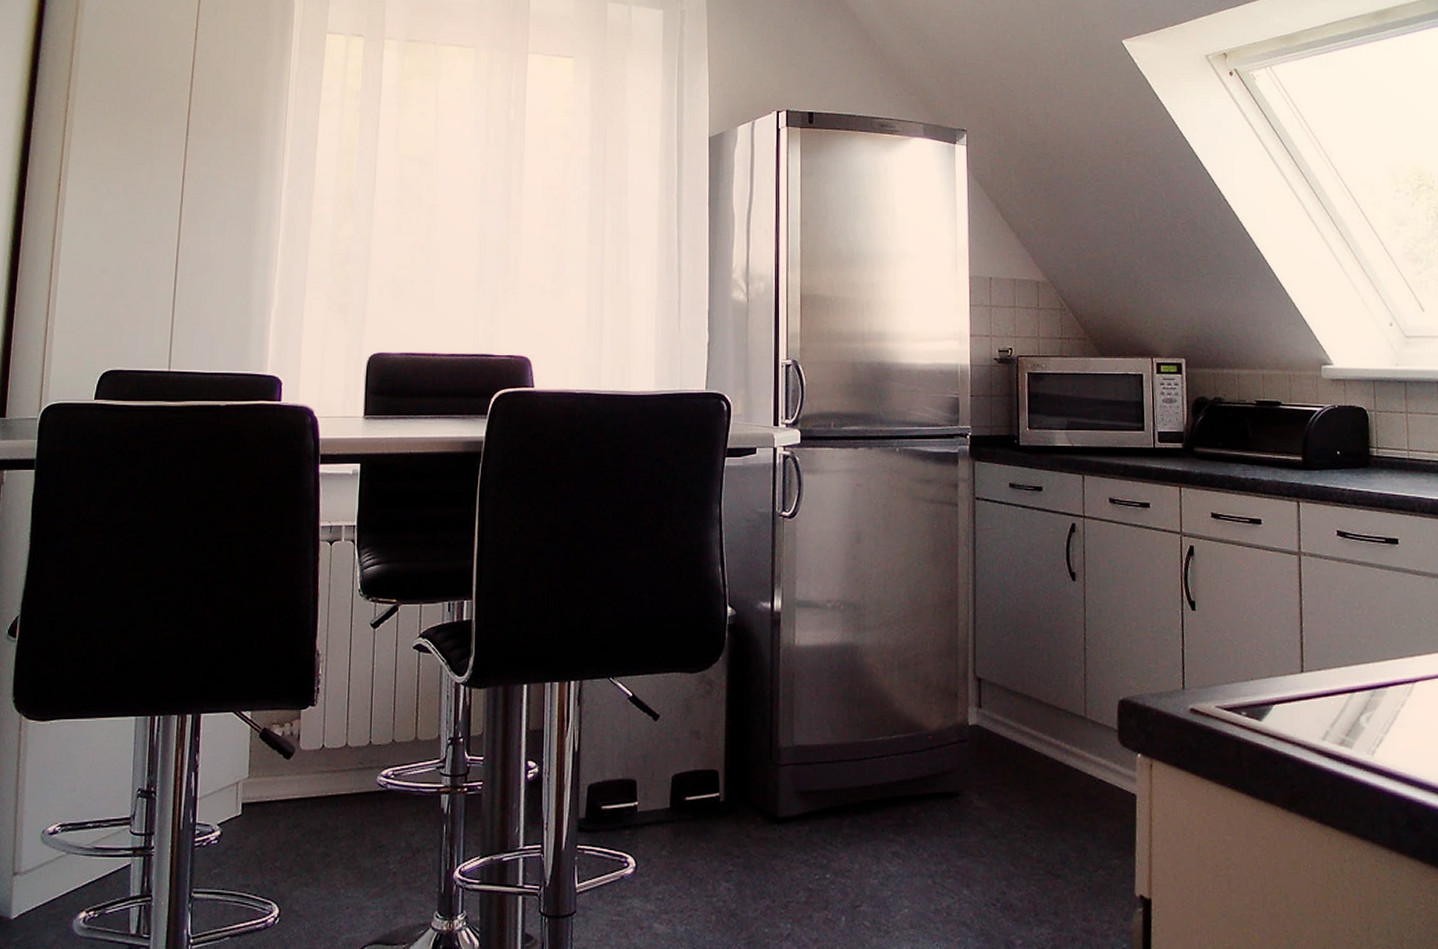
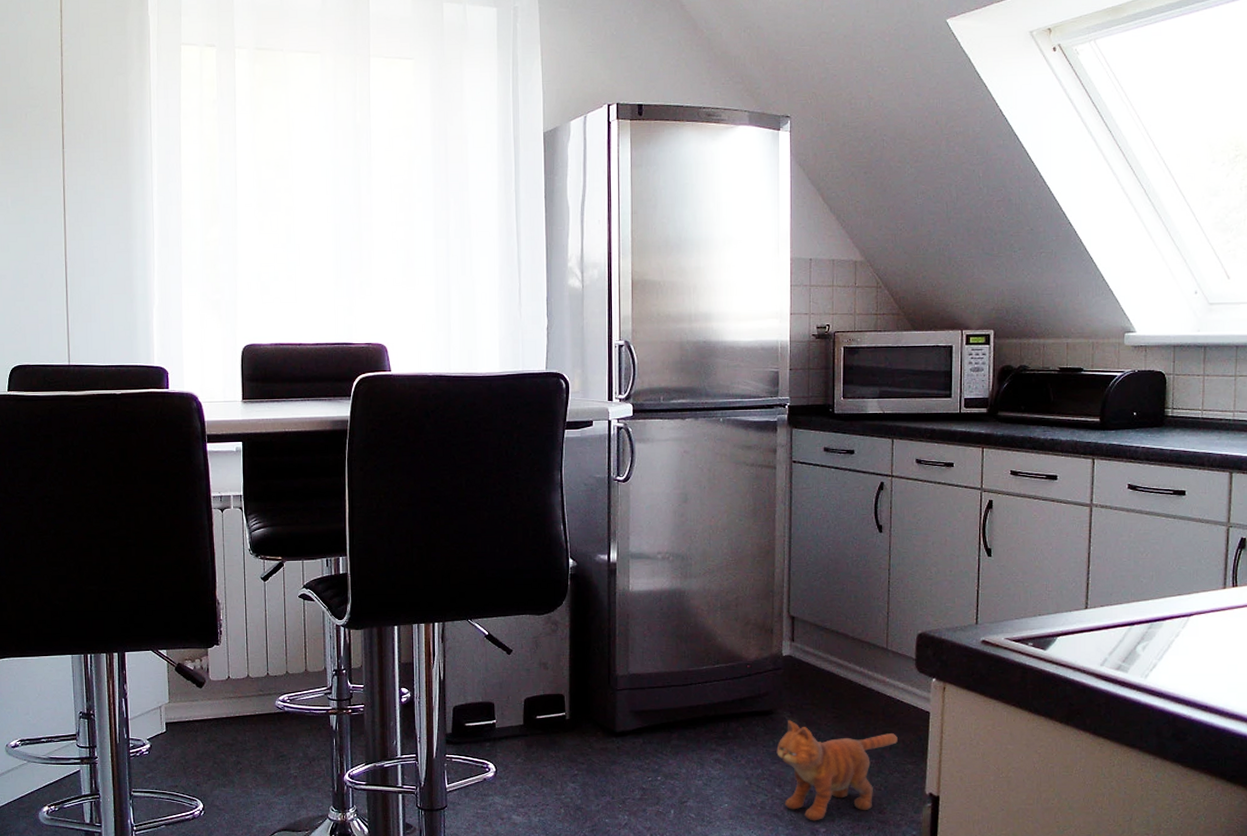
cat: none [963,804,1101,931] -> present [776,720,898,821]

